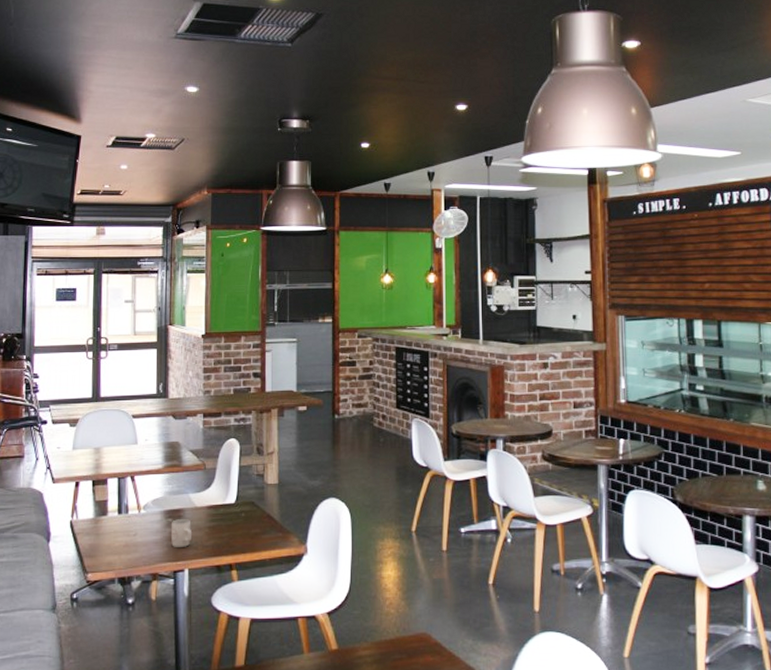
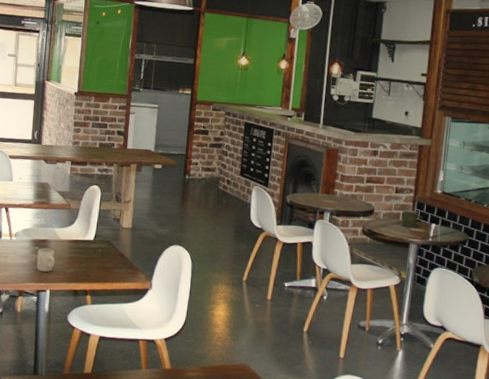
mug: none [585,425,610,448] -> present [401,209,424,229]

